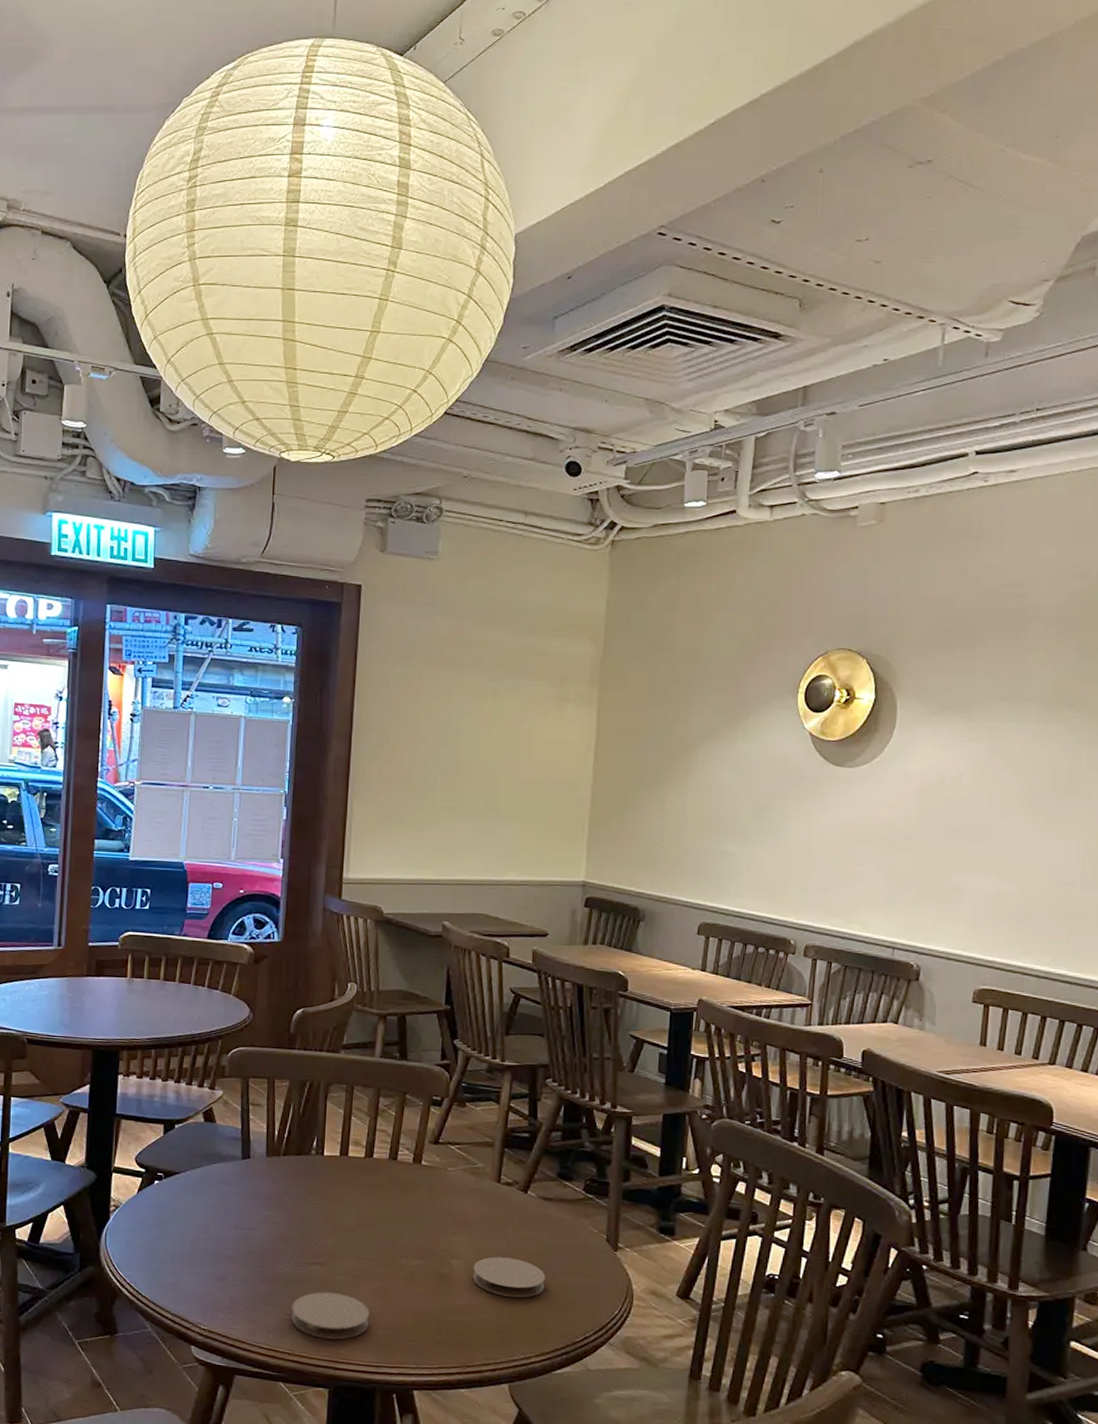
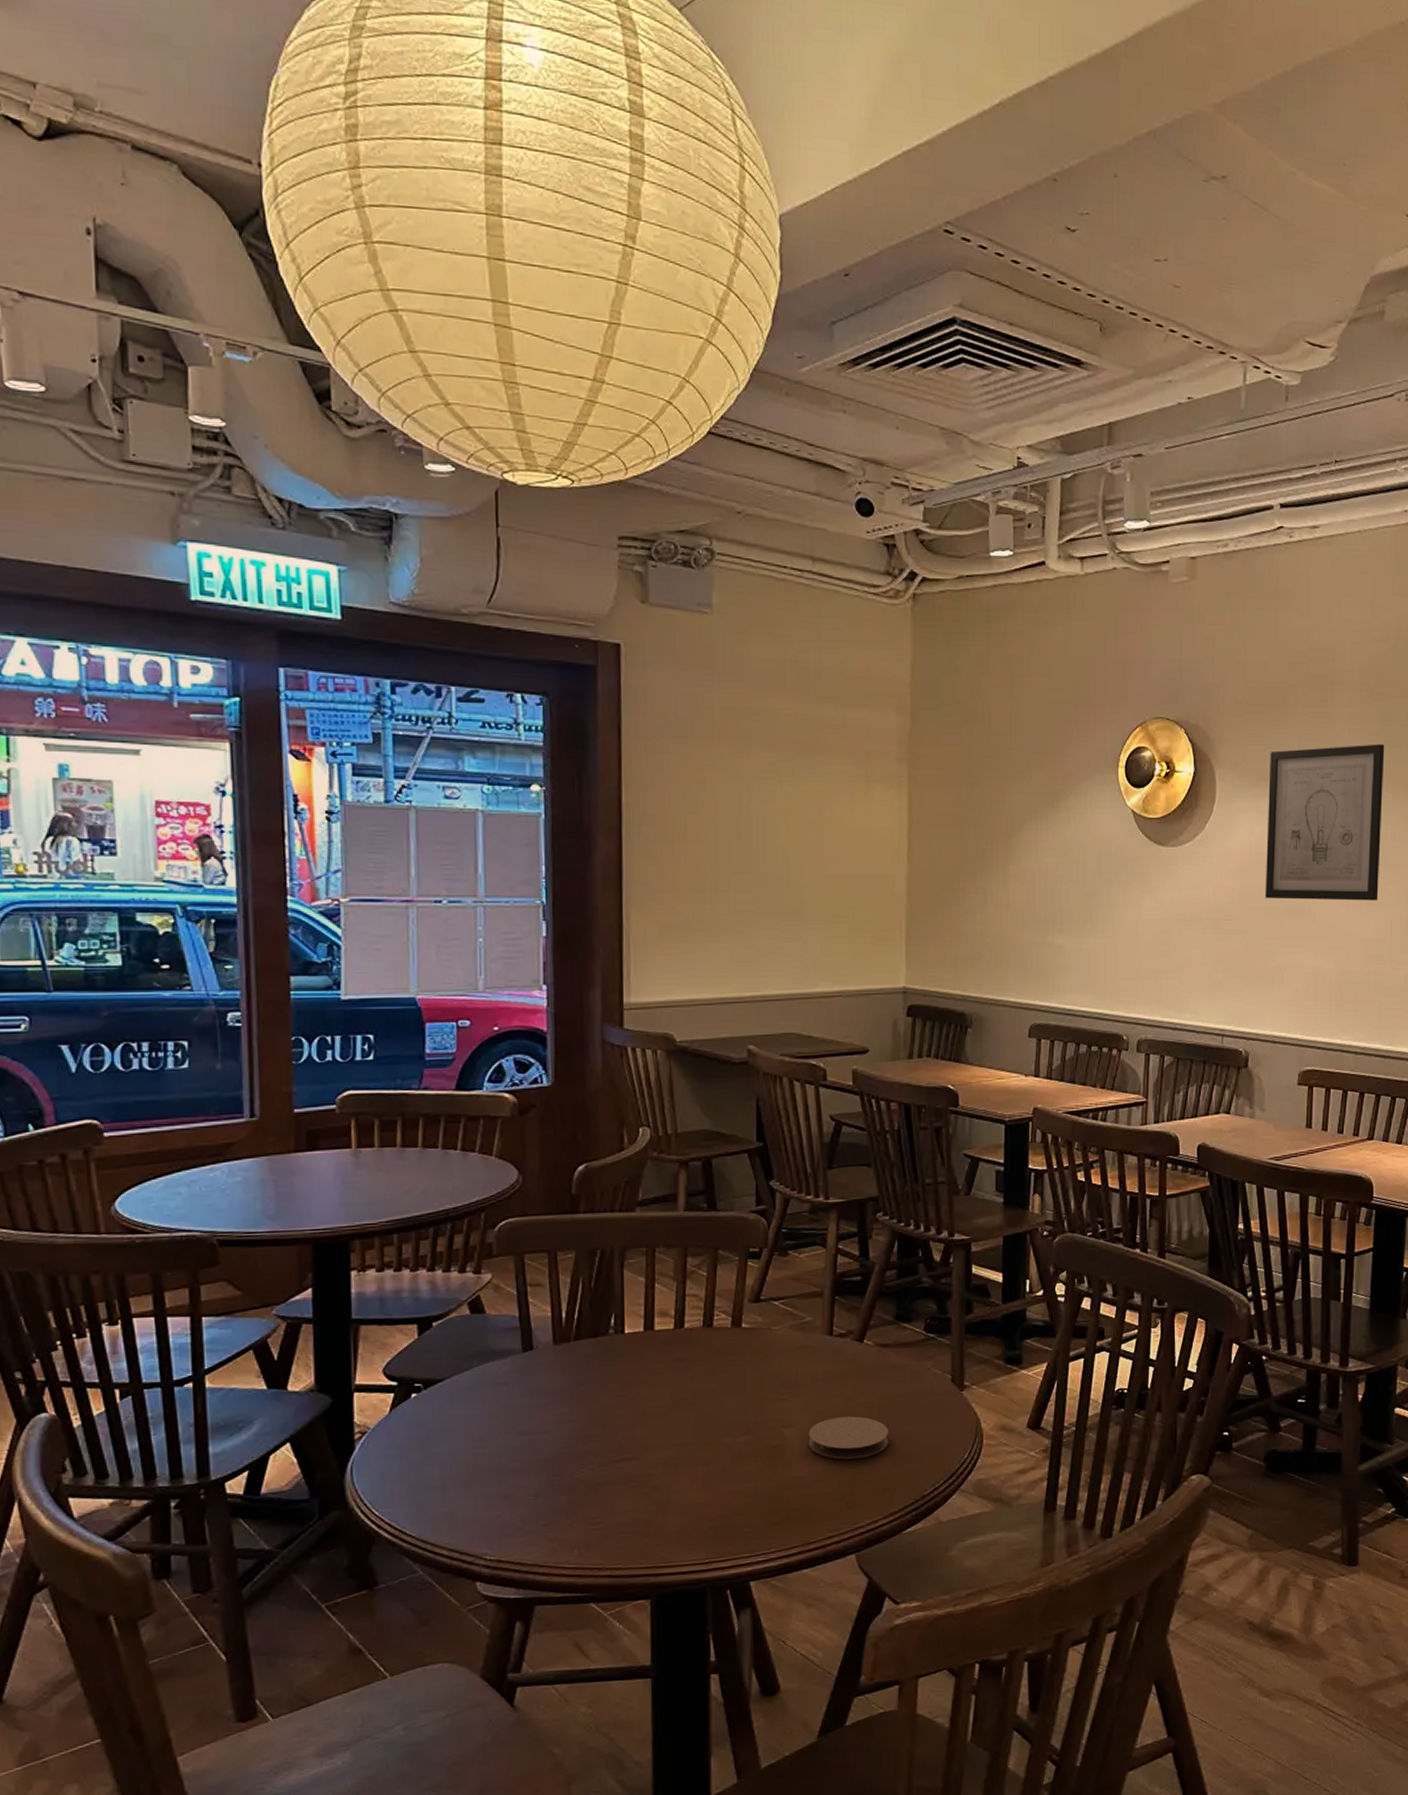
coaster: present [291,1292,369,1340] -> none [599,1489,693,1544]
wall art: none [944,676,1082,828] -> present [1265,744,1385,901]

